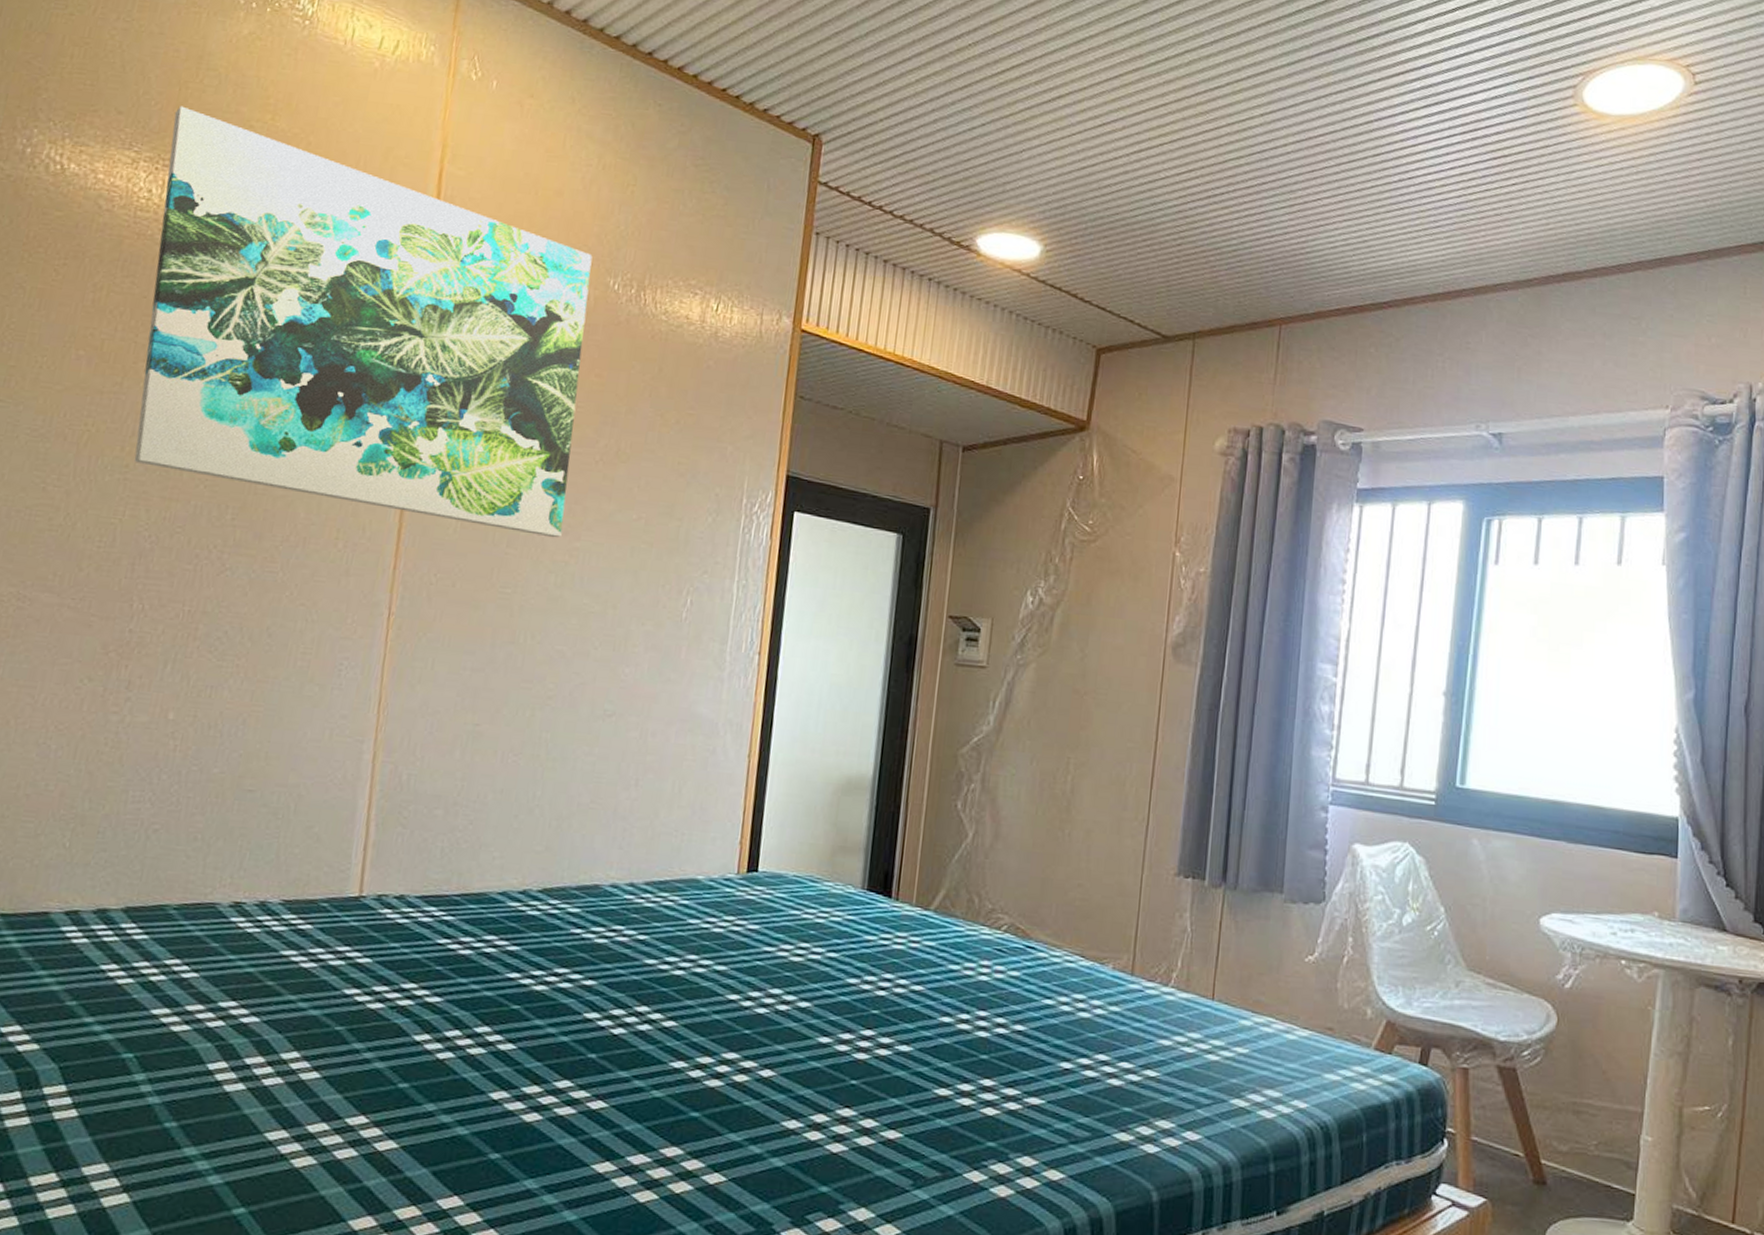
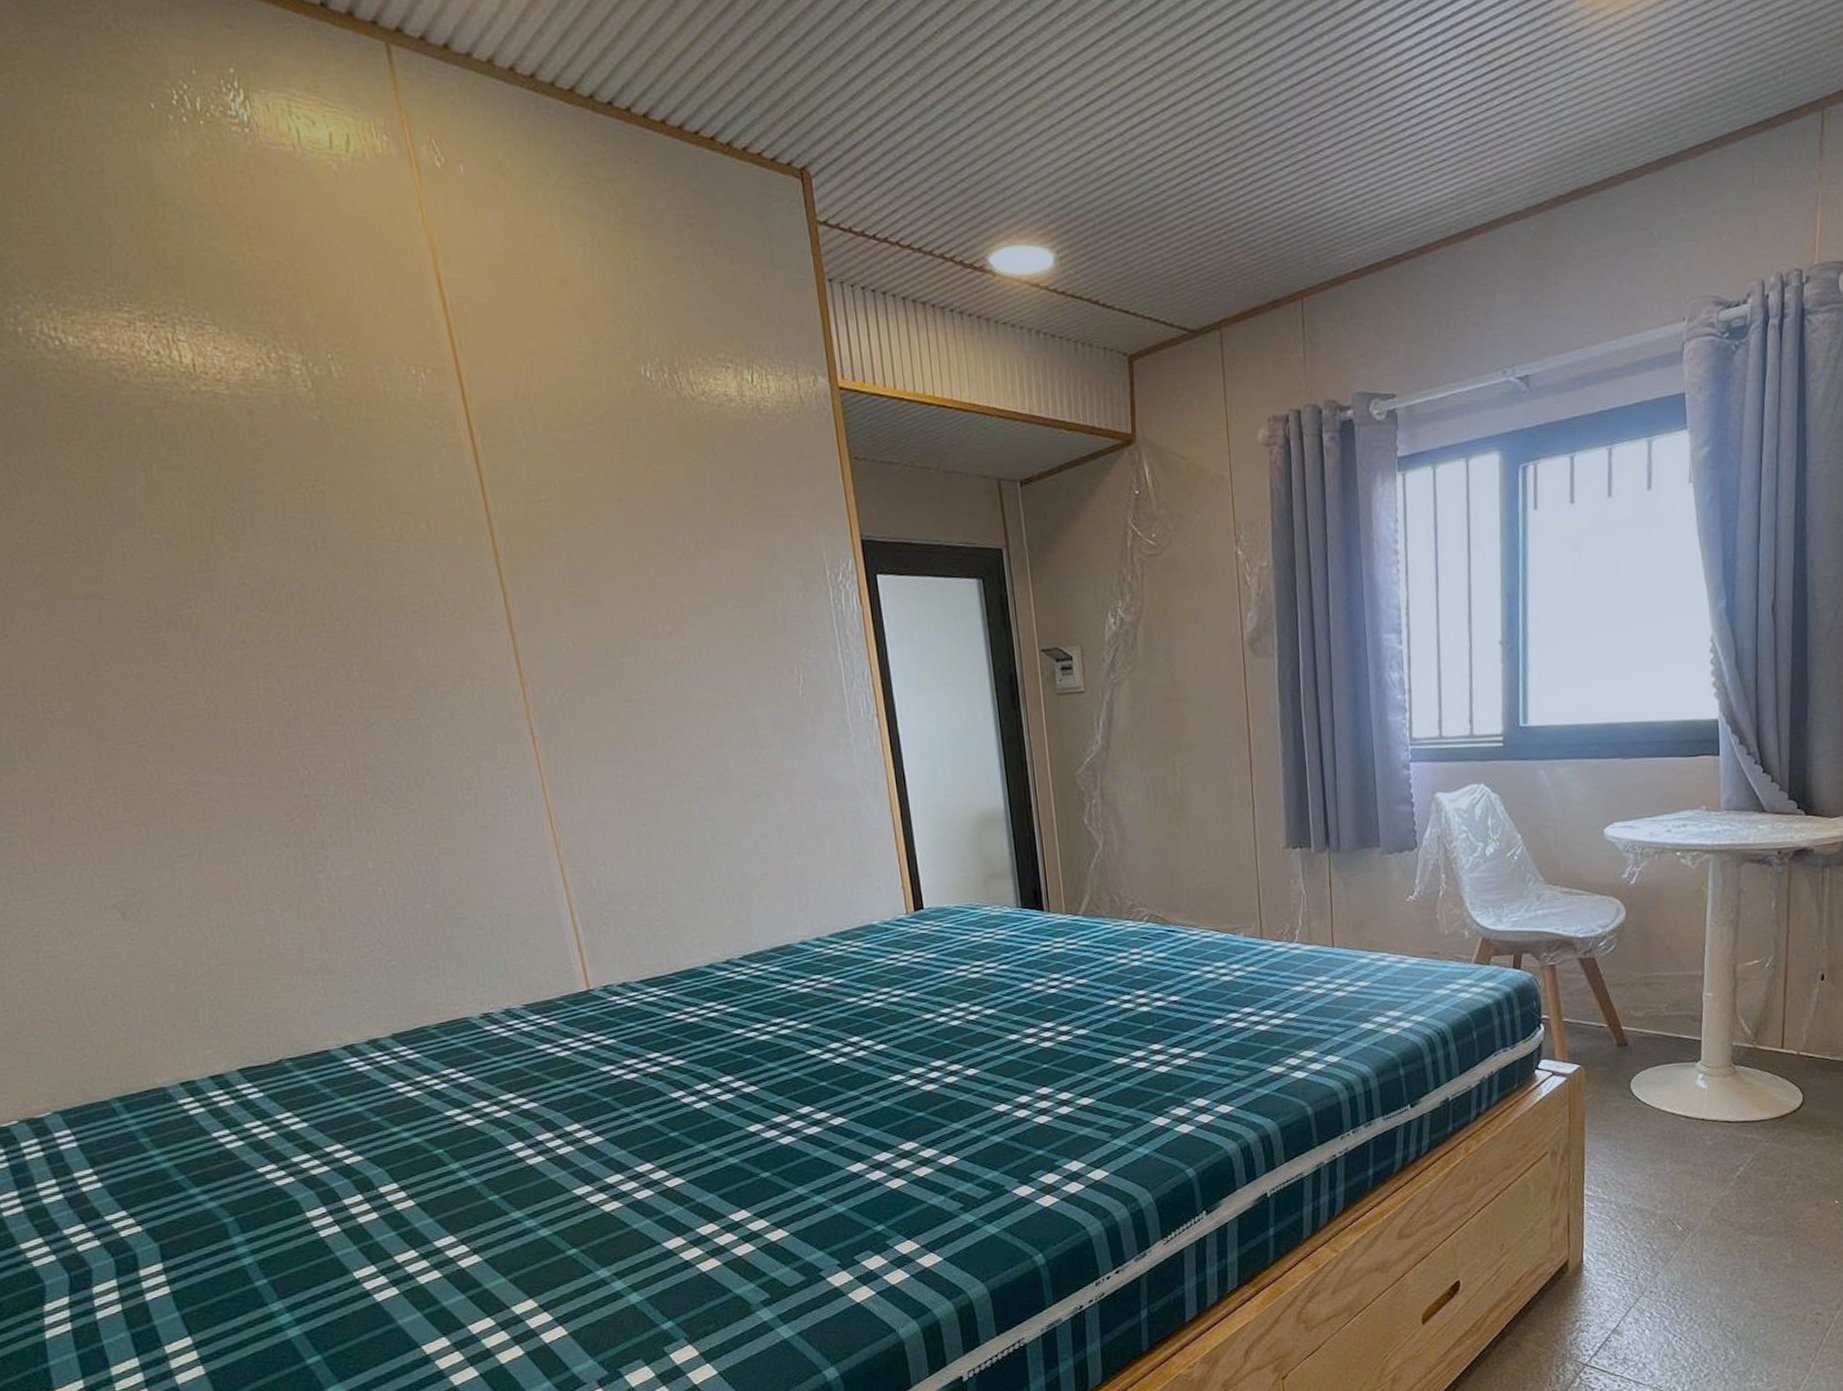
wall art: present [134,106,593,538] -> none [150,251,668,641]

